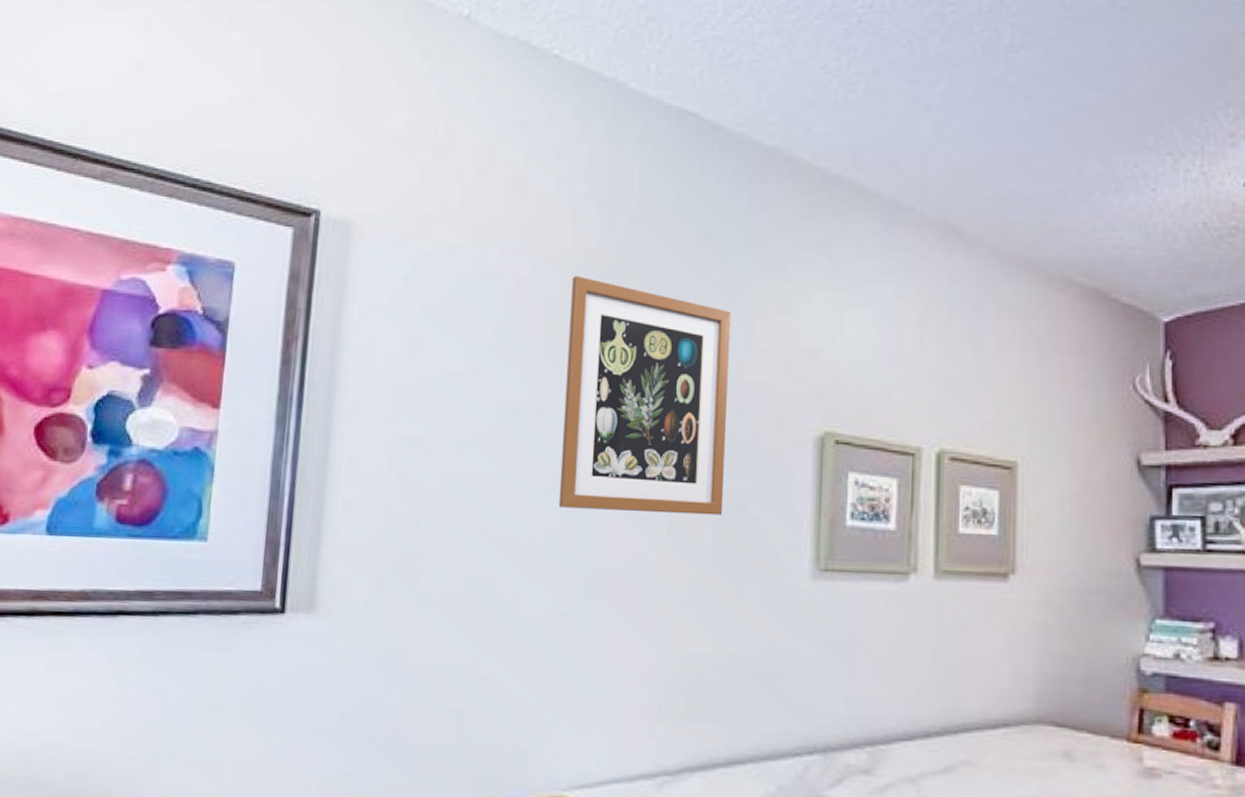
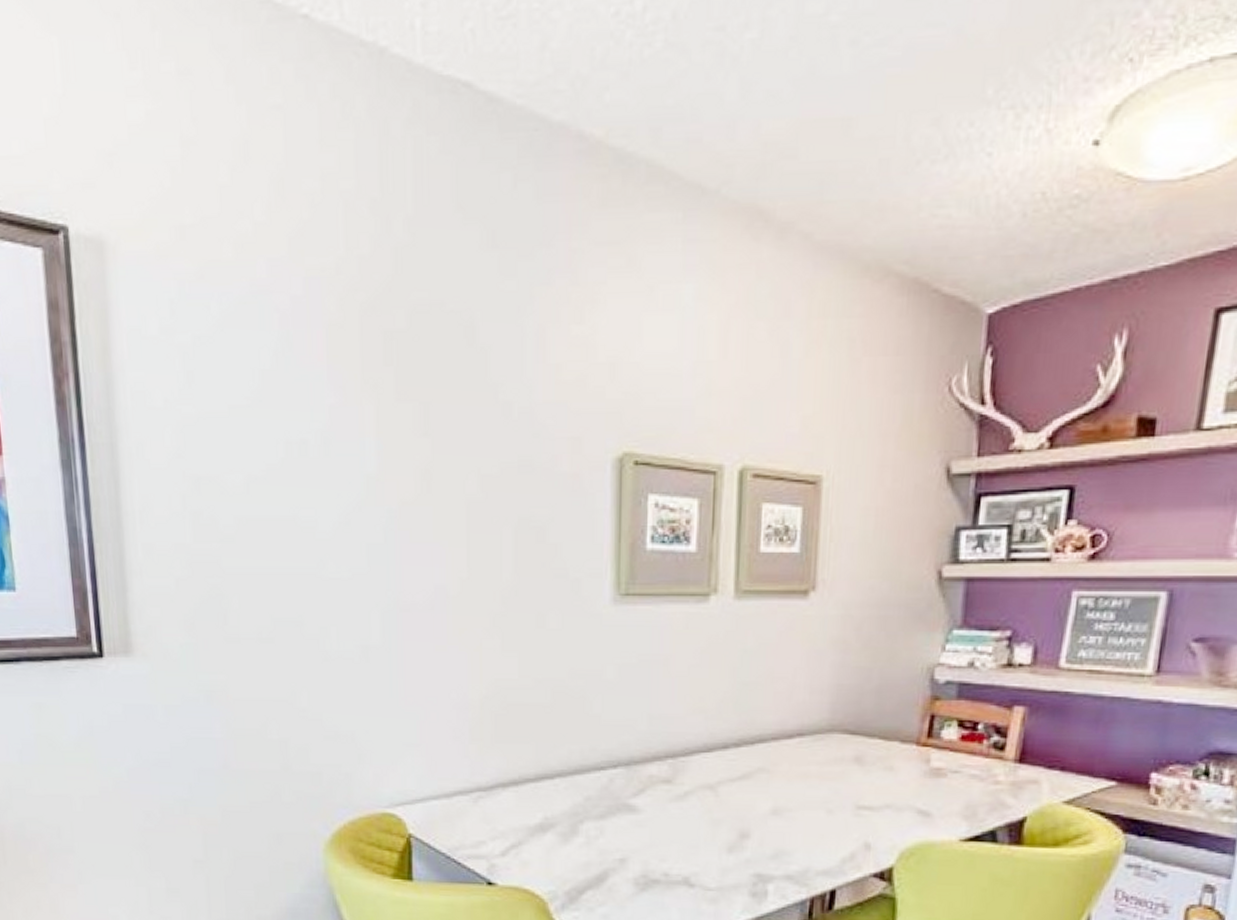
wall art: present [558,276,730,516] -> none [349,290,522,544]

